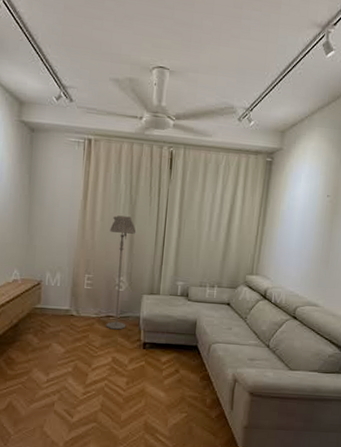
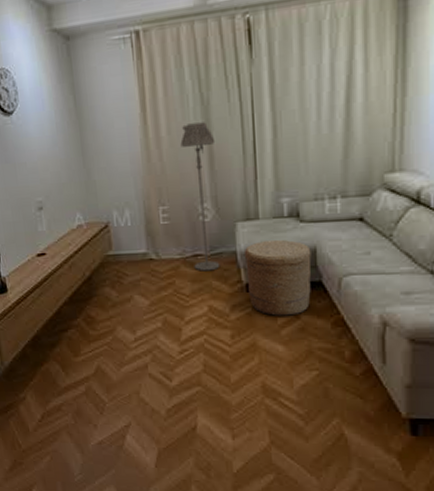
basket: none [144,311,193,370] -> present [243,240,312,316]

